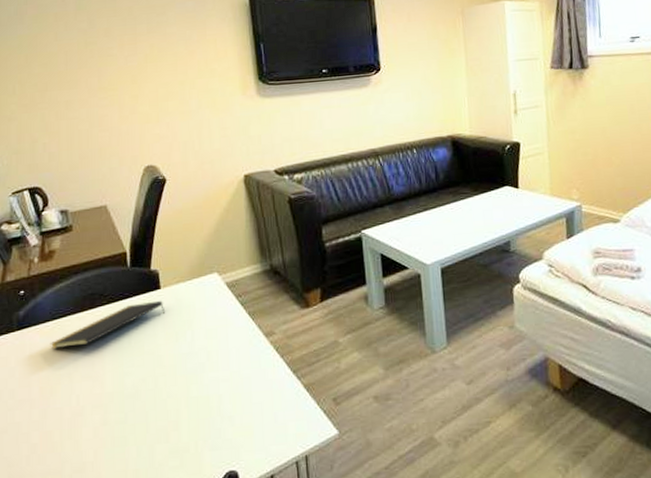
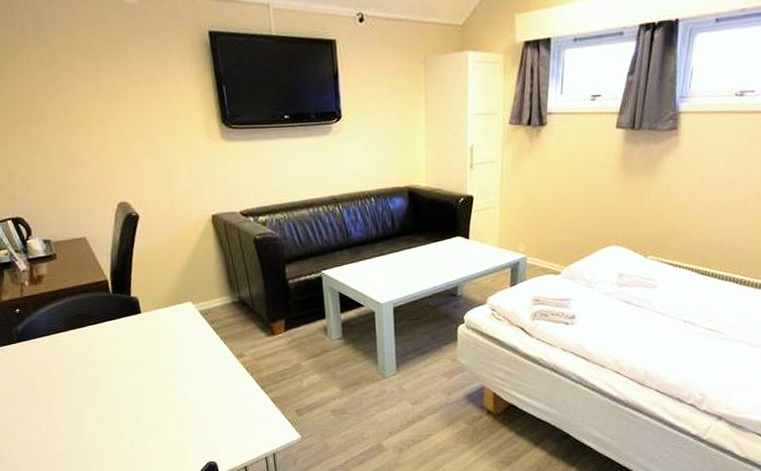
notepad: present [50,300,164,348] -> none [47,323,146,359]

